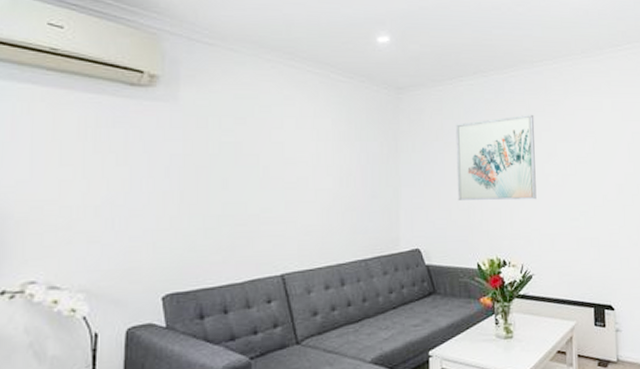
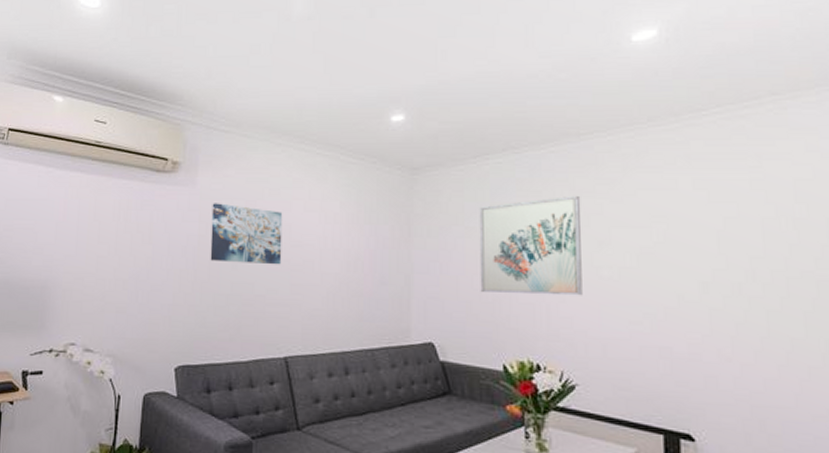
wall art: none [197,120,275,183] -> present [210,203,283,265]

